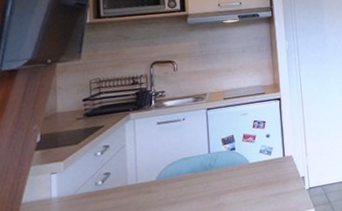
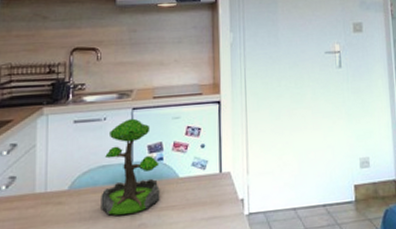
plant: none [184,117,234,198] -> present [101,118,160,215]

